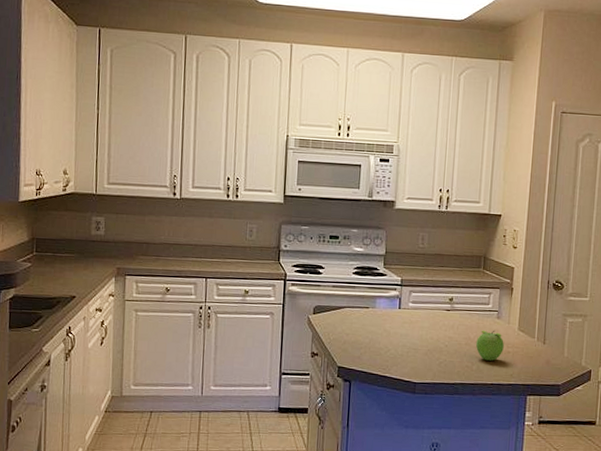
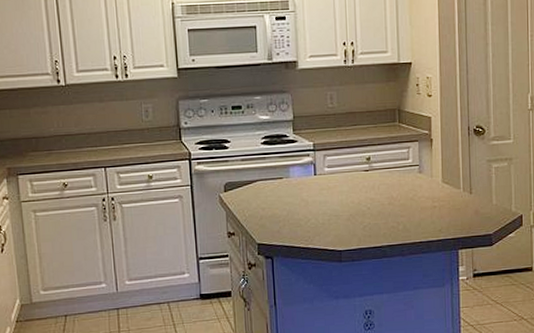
fruit: present [476,330,504,361] -> none [400,185,429,218]

